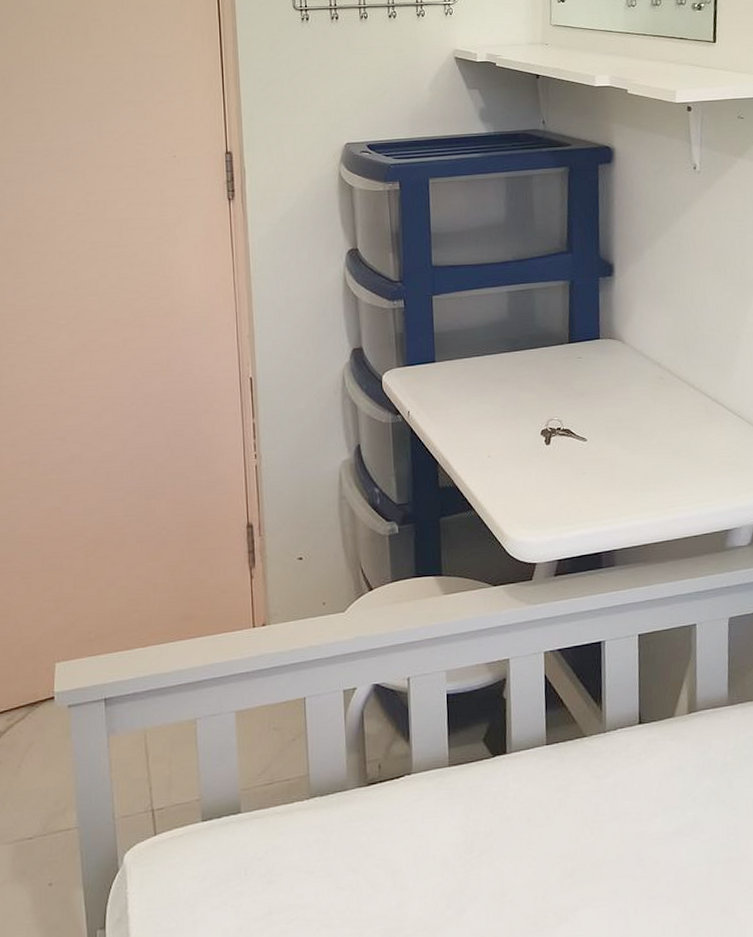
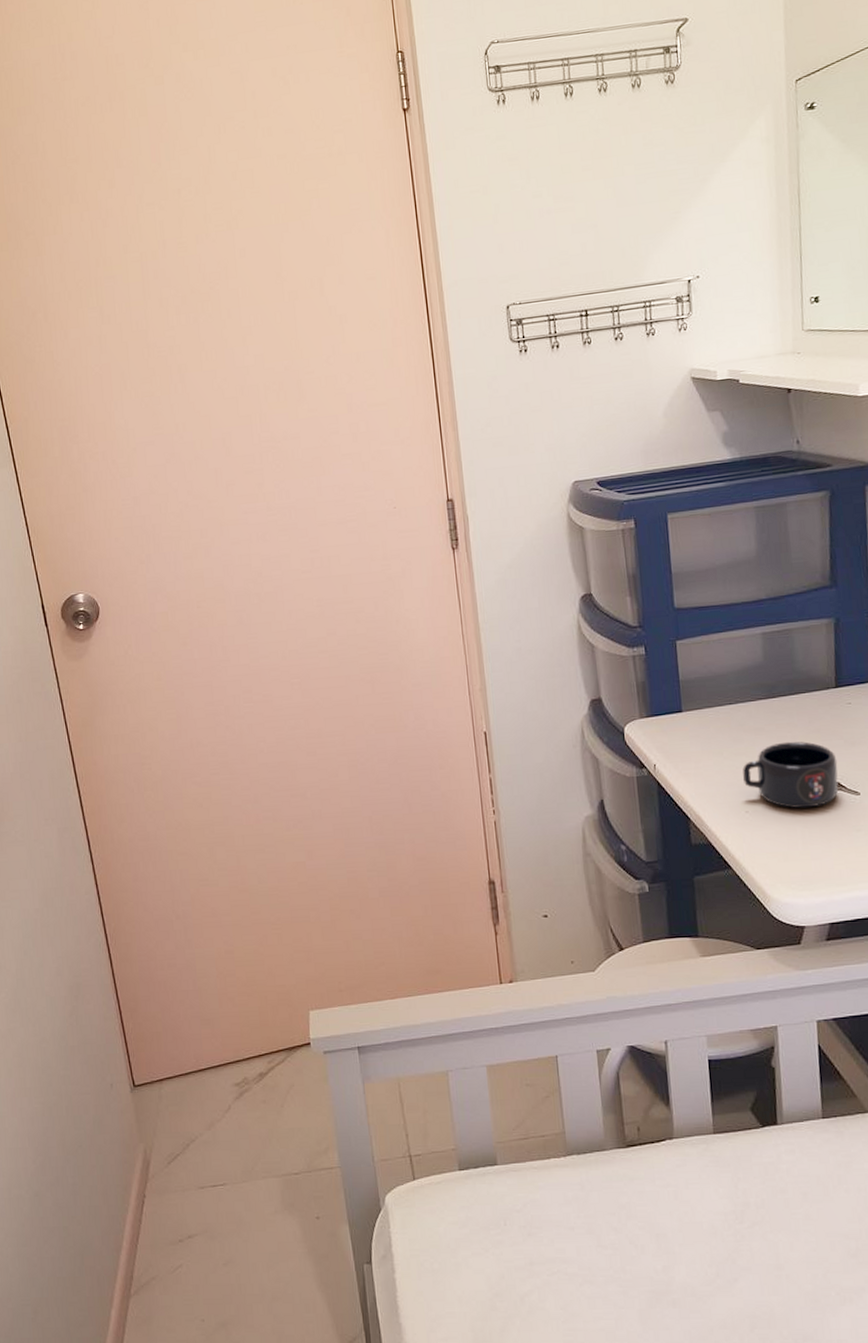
mug: none [487,391,569,454] -> present [742,741,839,809]

